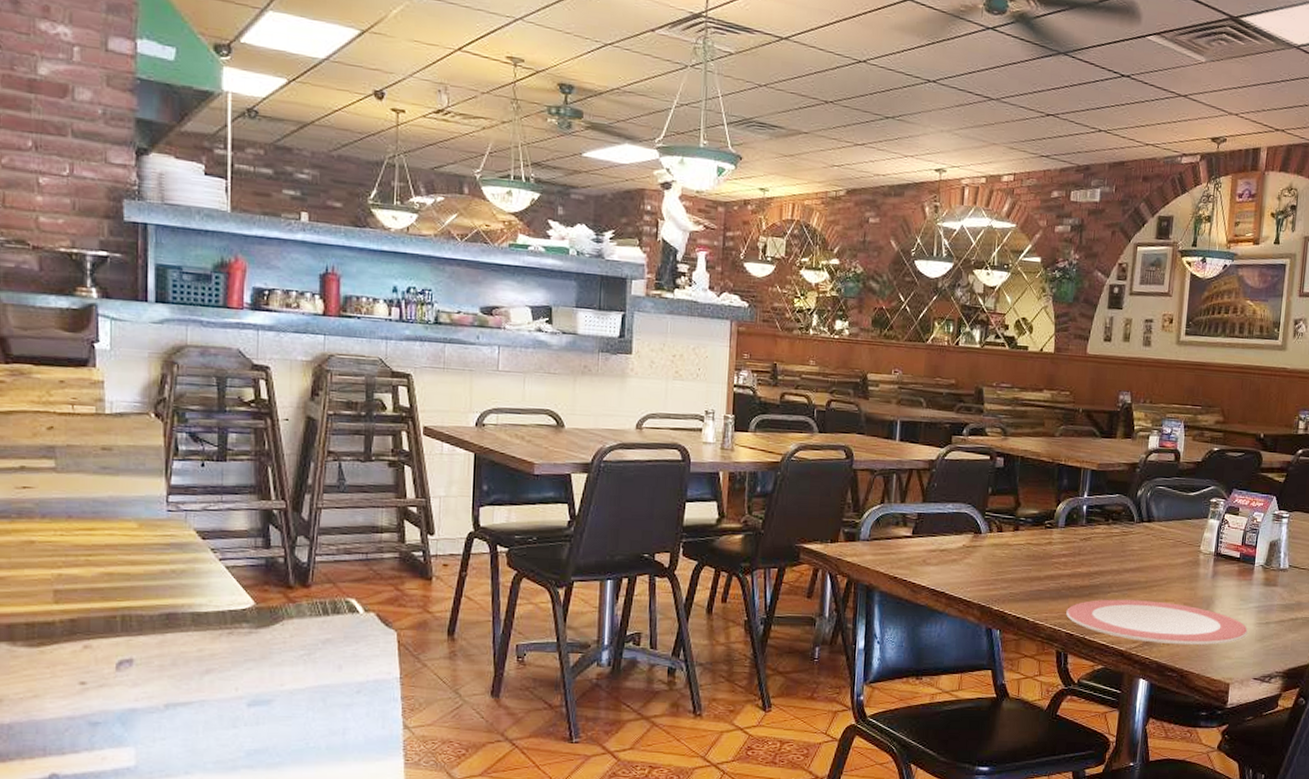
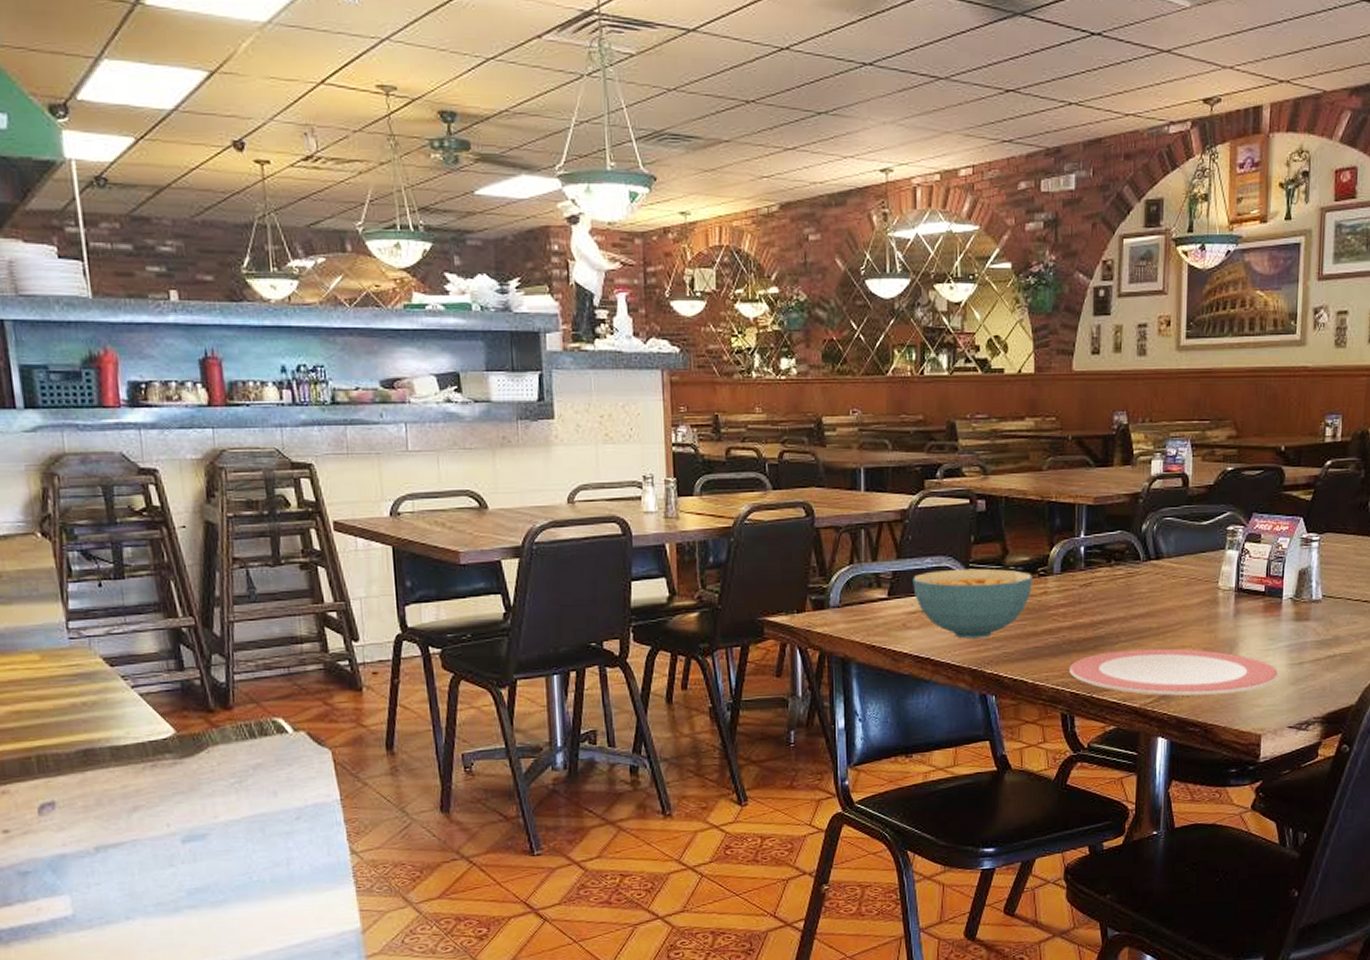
cereal bowl: none [935,515,1040,579] -> present [913,568,1032,639]

